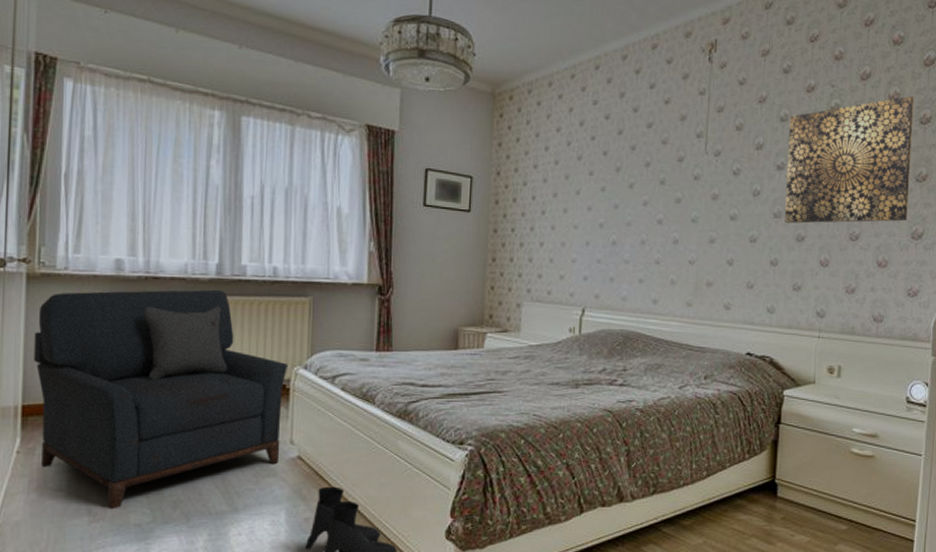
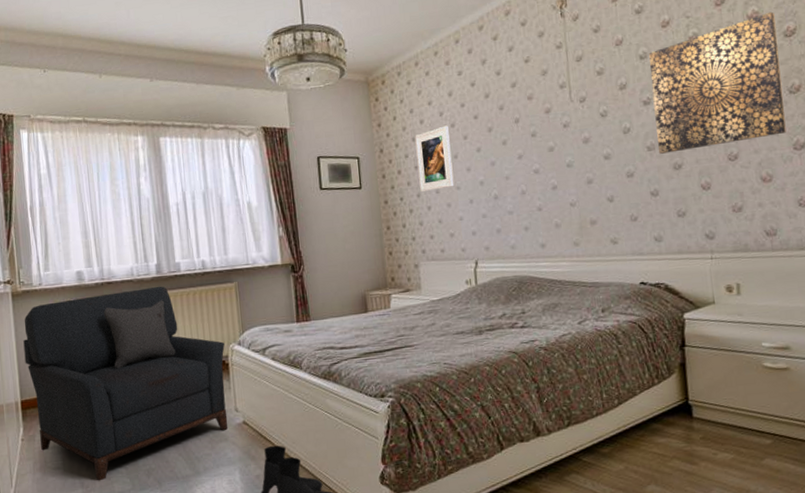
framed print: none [535,157,575,226] -> present [415,125,454,193]

